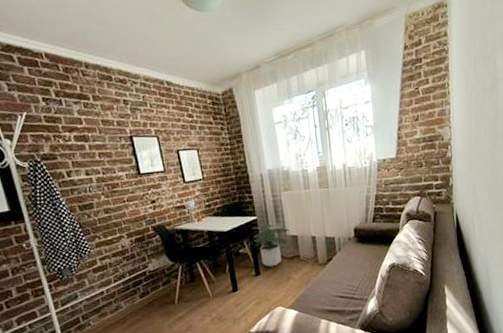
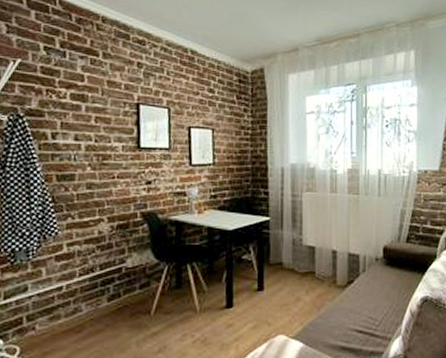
potted plant: present [247,224,289,267] -> none [253,229,306,282]

